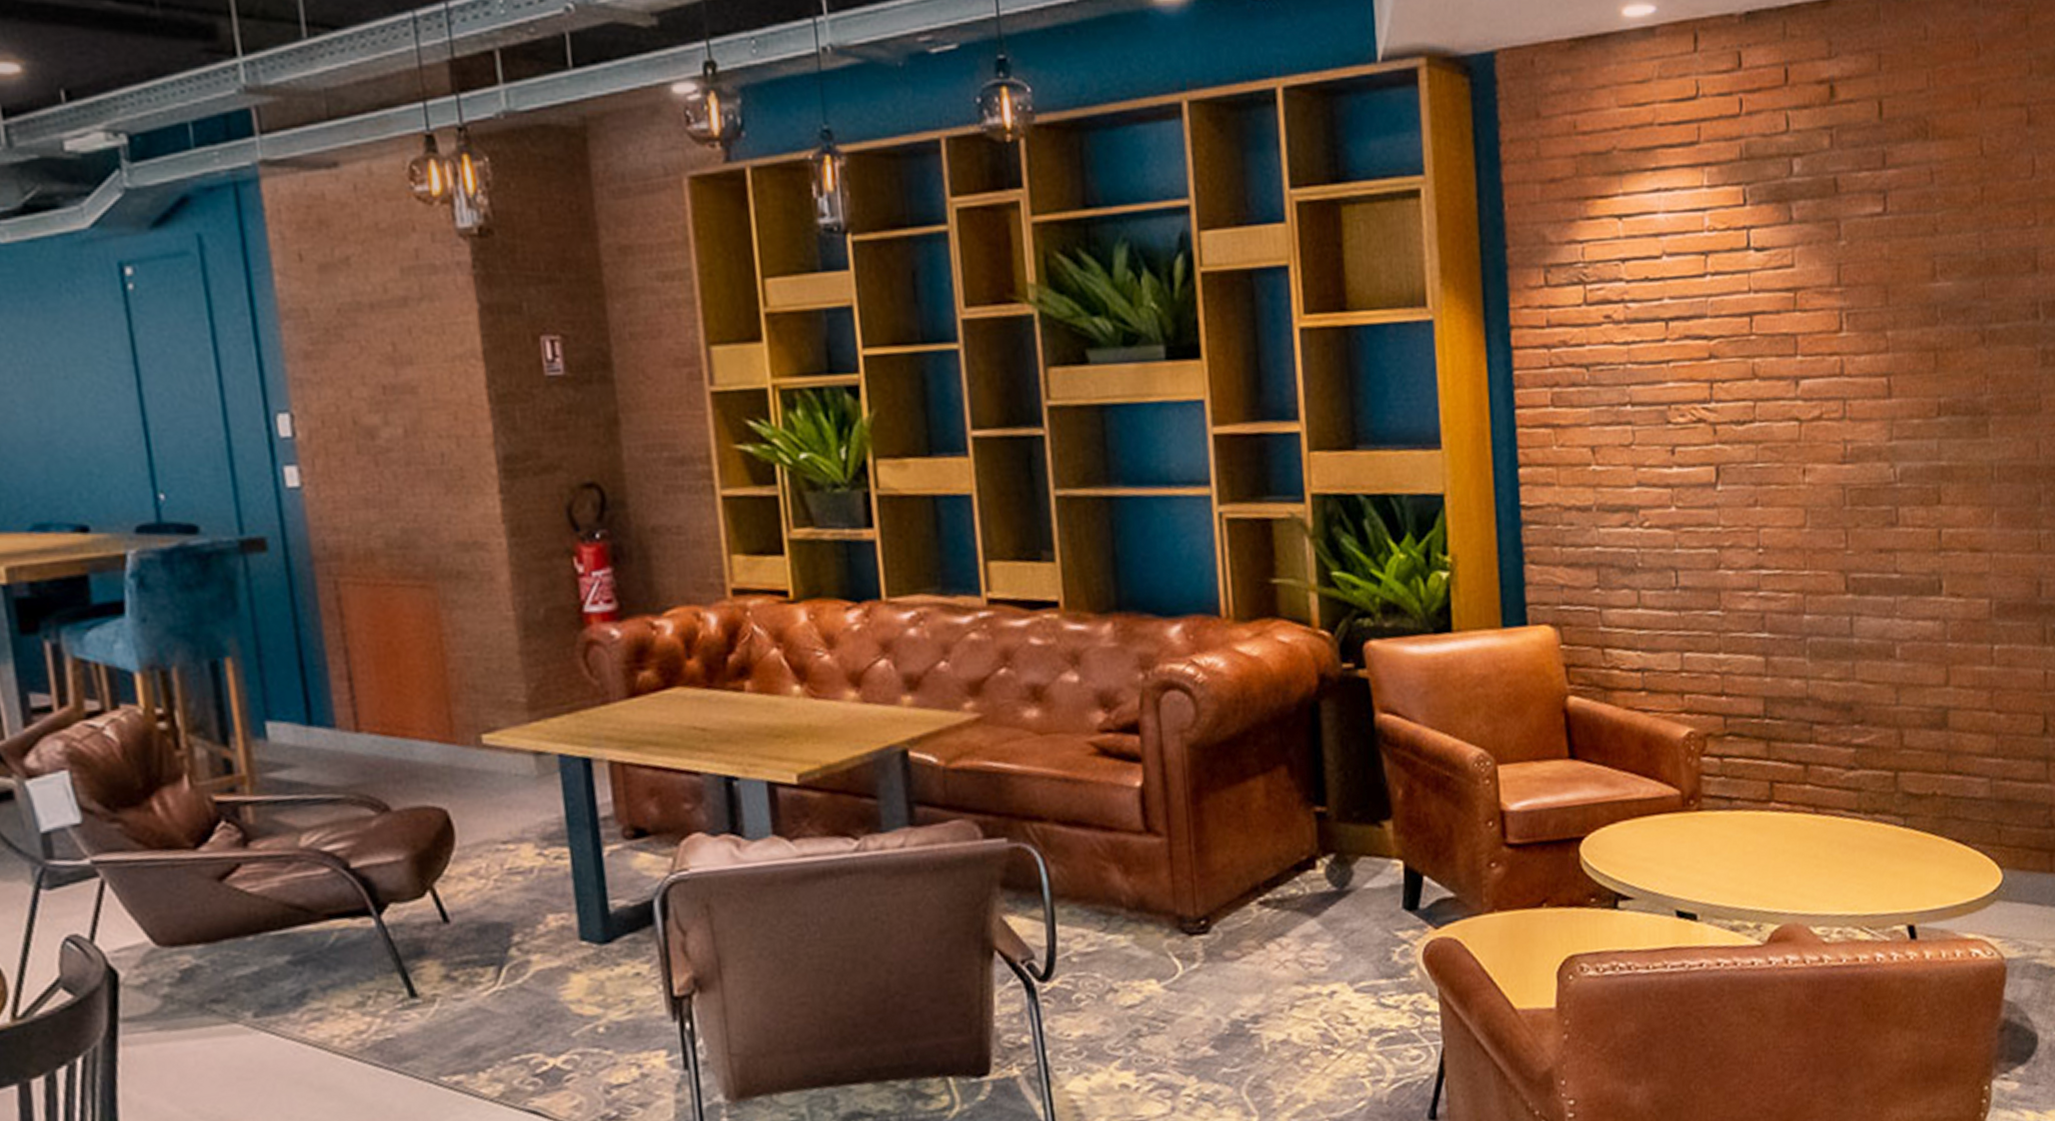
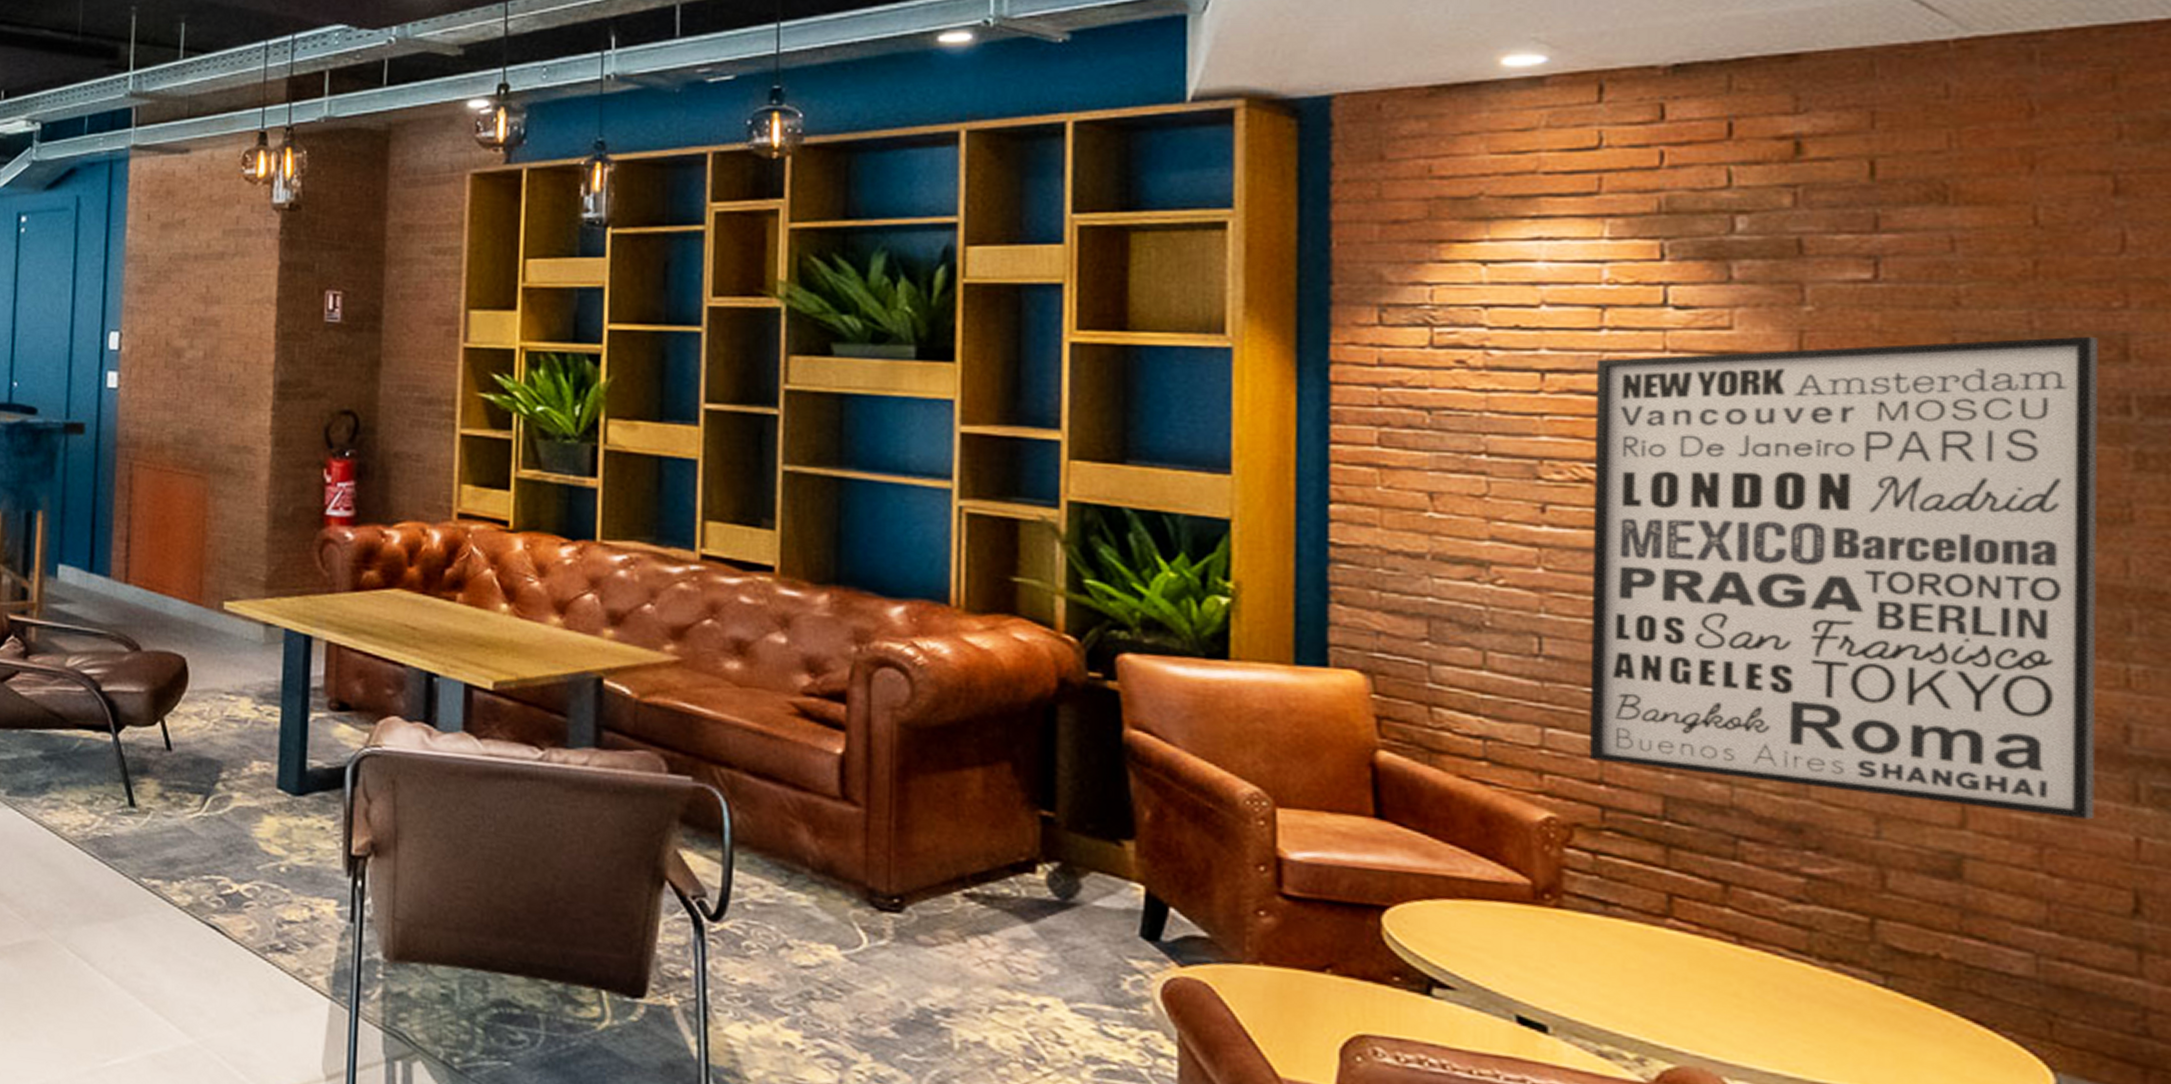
wall art: none [1704,252,2022,676] -> present [1588,336,2099,820]

